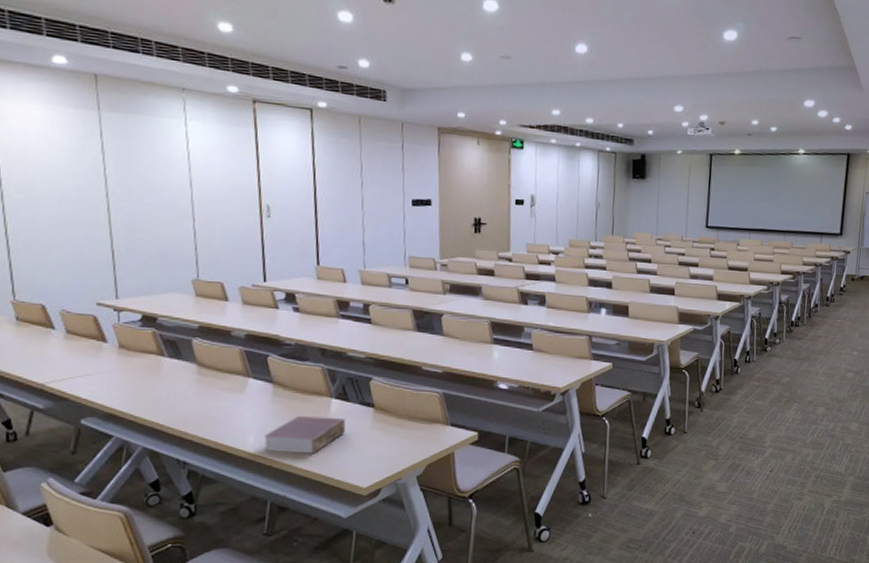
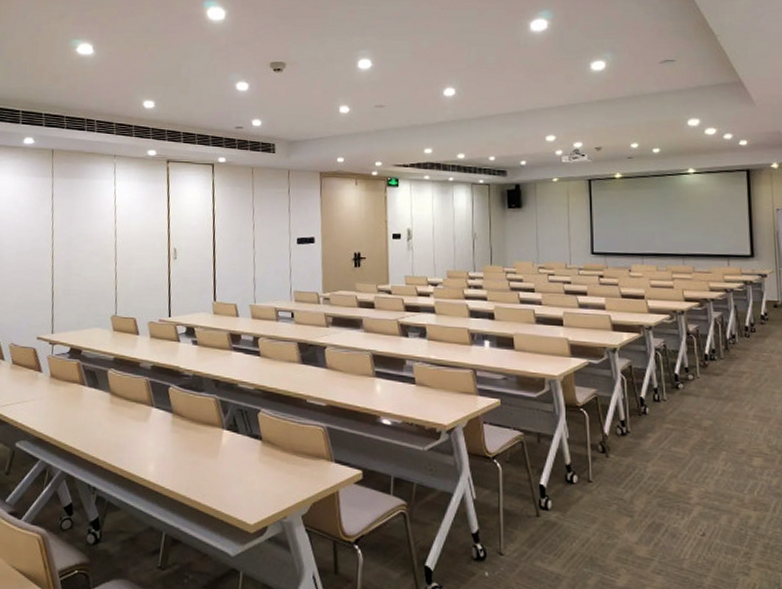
book: present [264,416,346,454] -> none [162,446,236,486]

